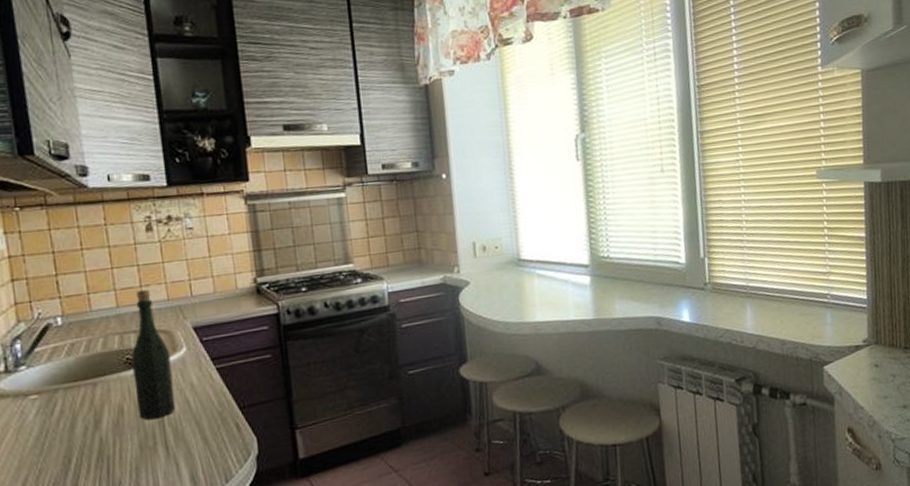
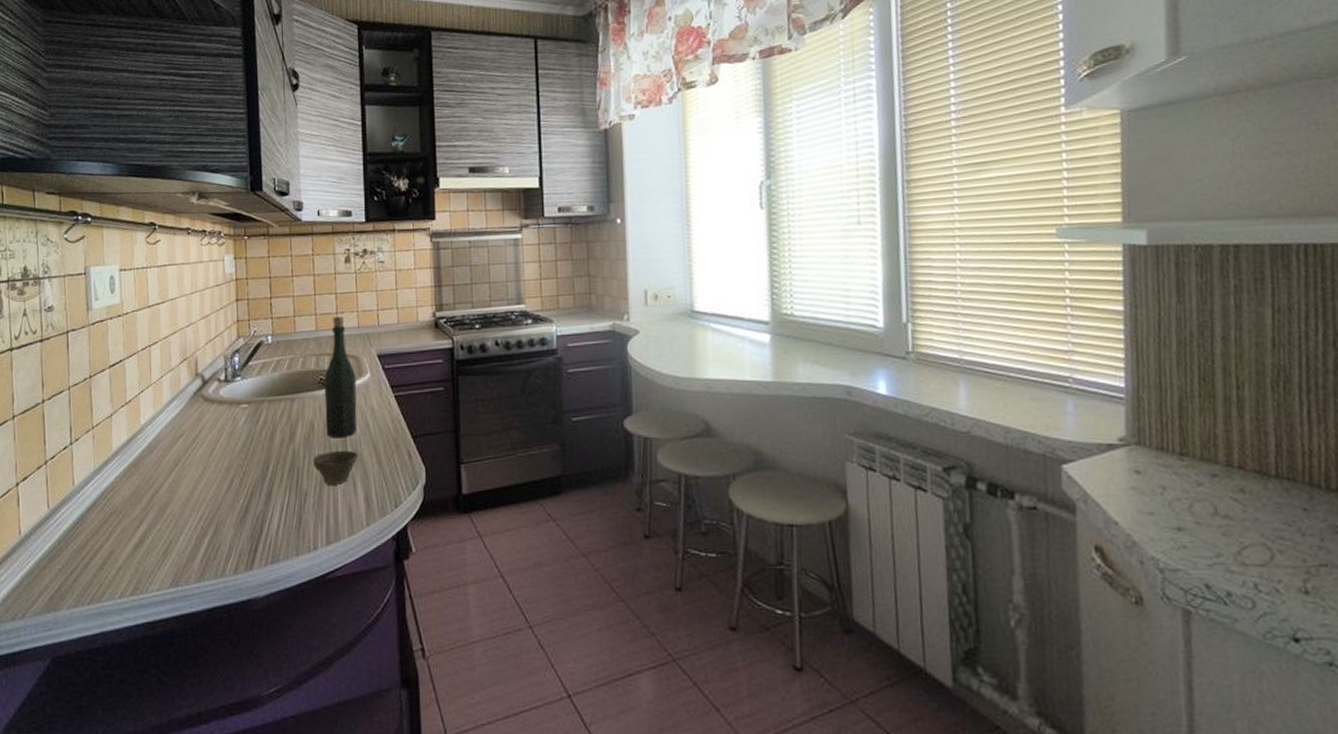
cup: none [124,430,180,470] -> present [312,450,359,485]

